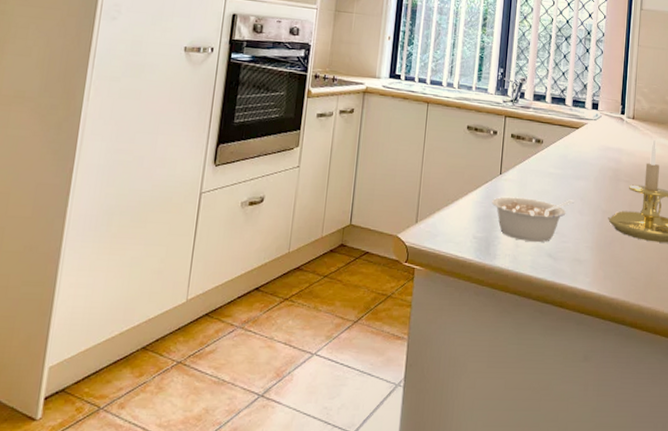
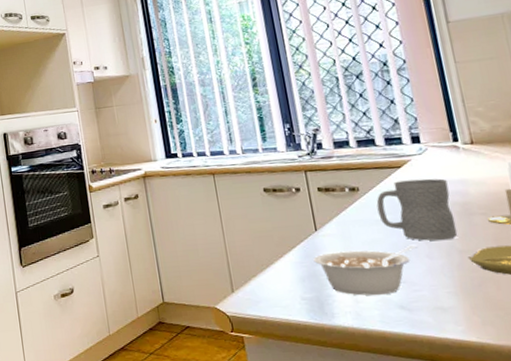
mug: none [552,140,609,199] -> present [376,178,458,241]

